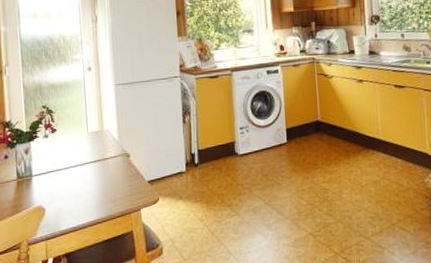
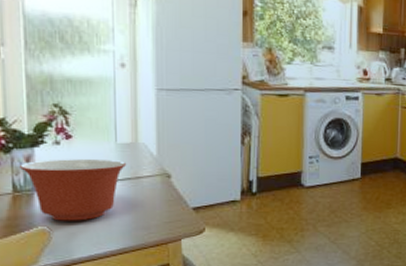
mixing bowl: none [21,146,97,200] -> present [20,159,127,221]

